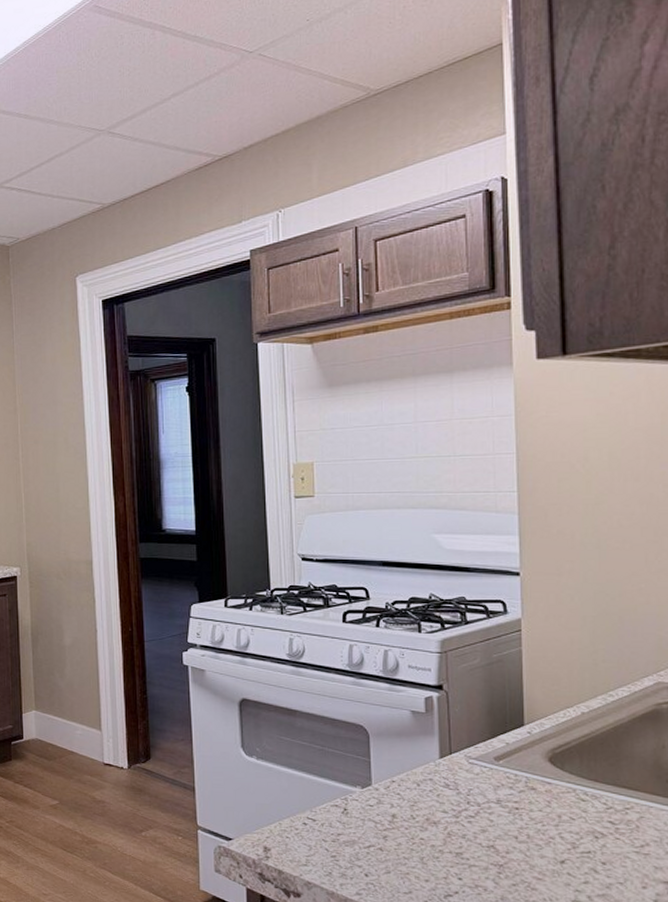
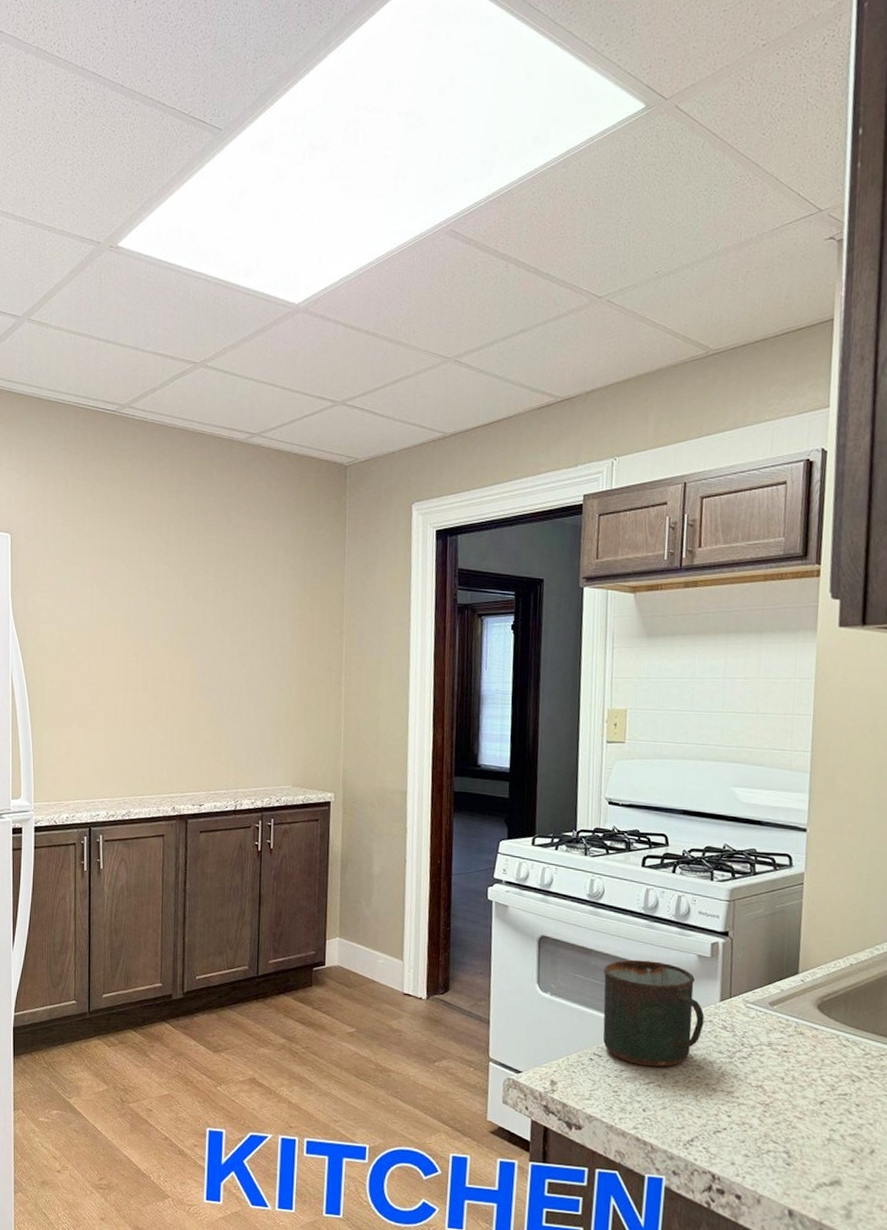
mug: none [311,719,424,829] -> present [603,959,705,1067]

